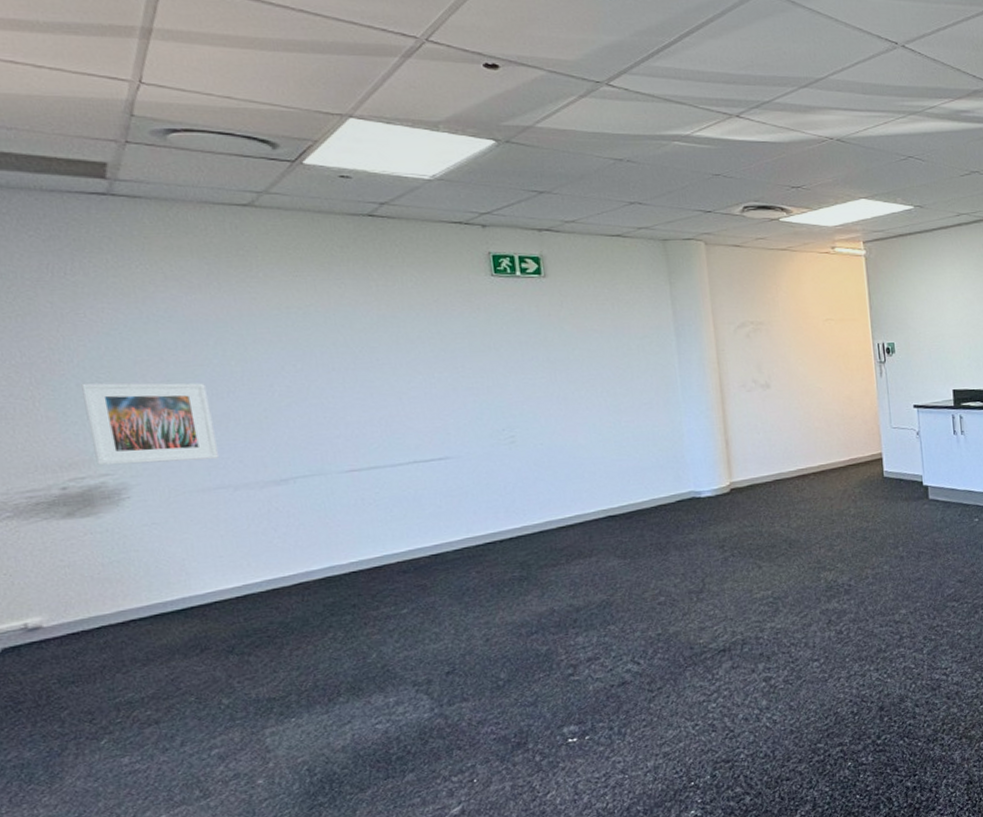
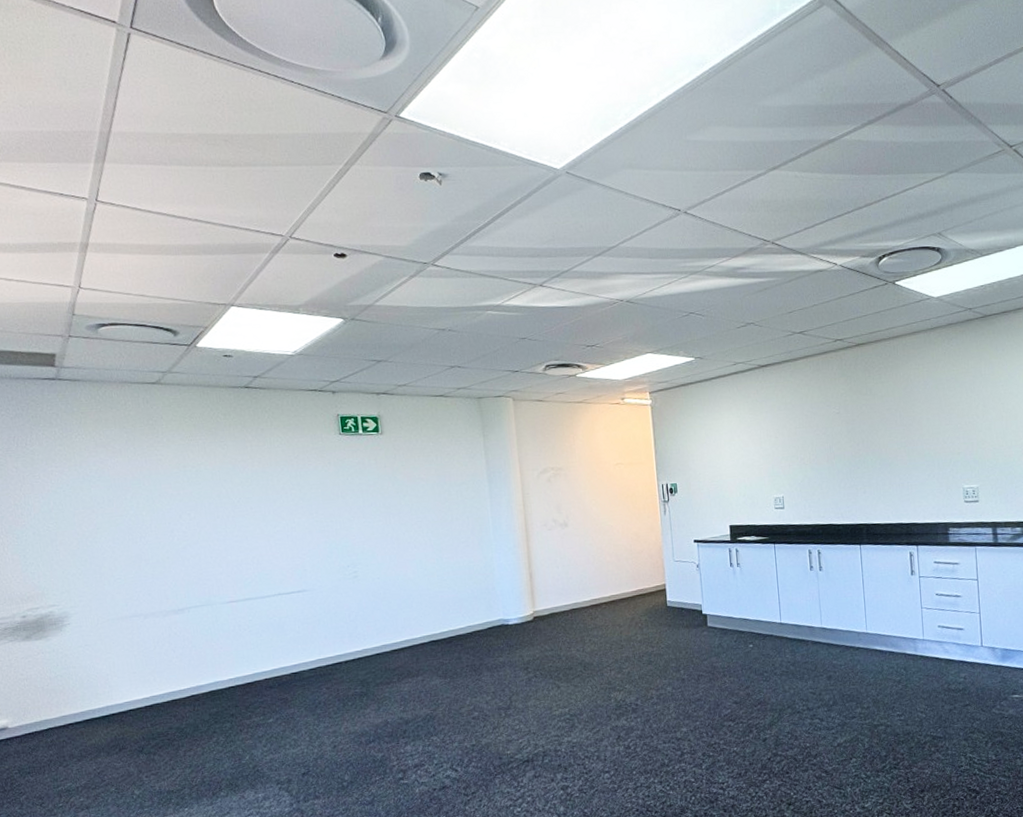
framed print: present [81,382,220,466] -> none [36,530,134,598]

